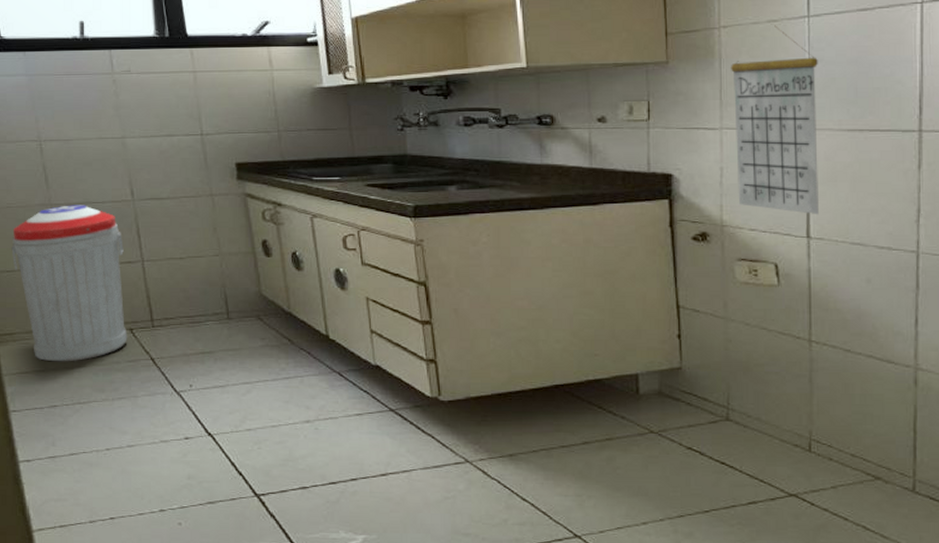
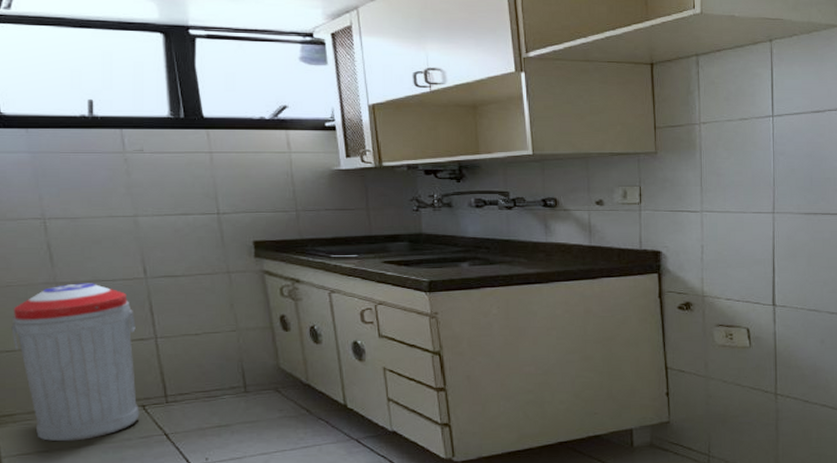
calendar: present [731,25,819,214] -> none [710,123,782,285]

